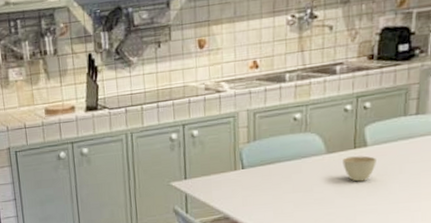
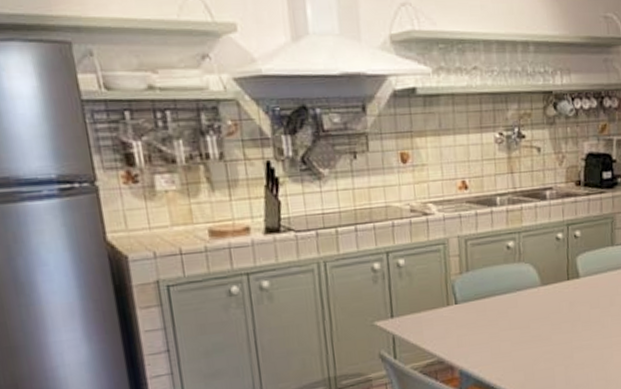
cup: present [342,155,376,182] -> none [557,287,589,316]

